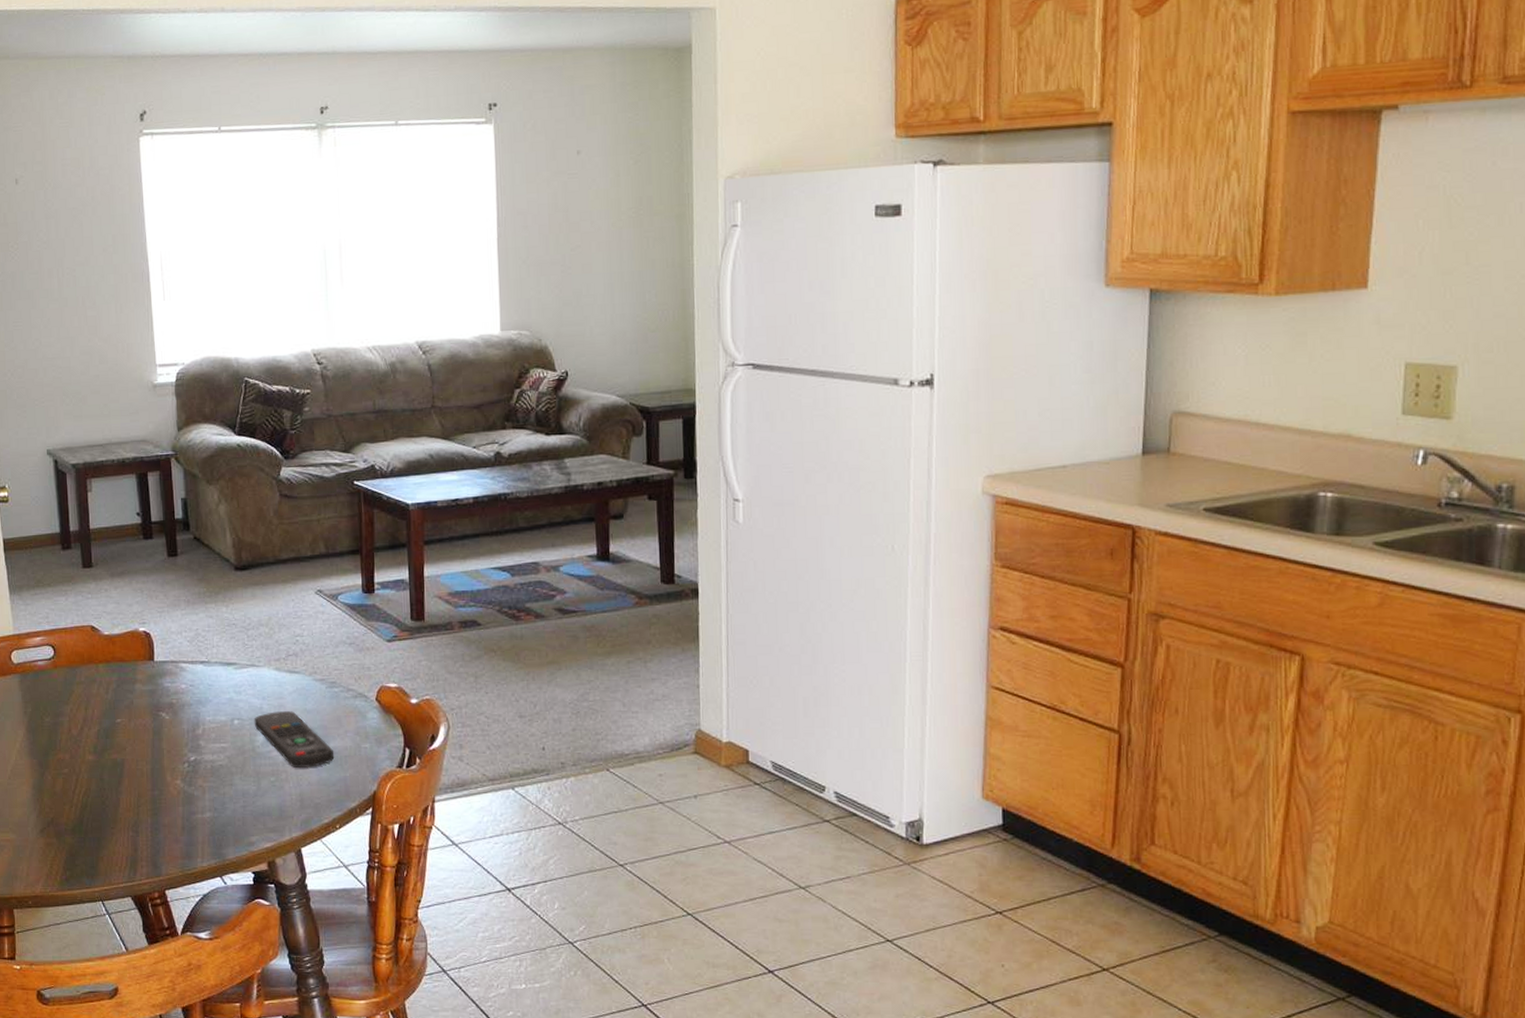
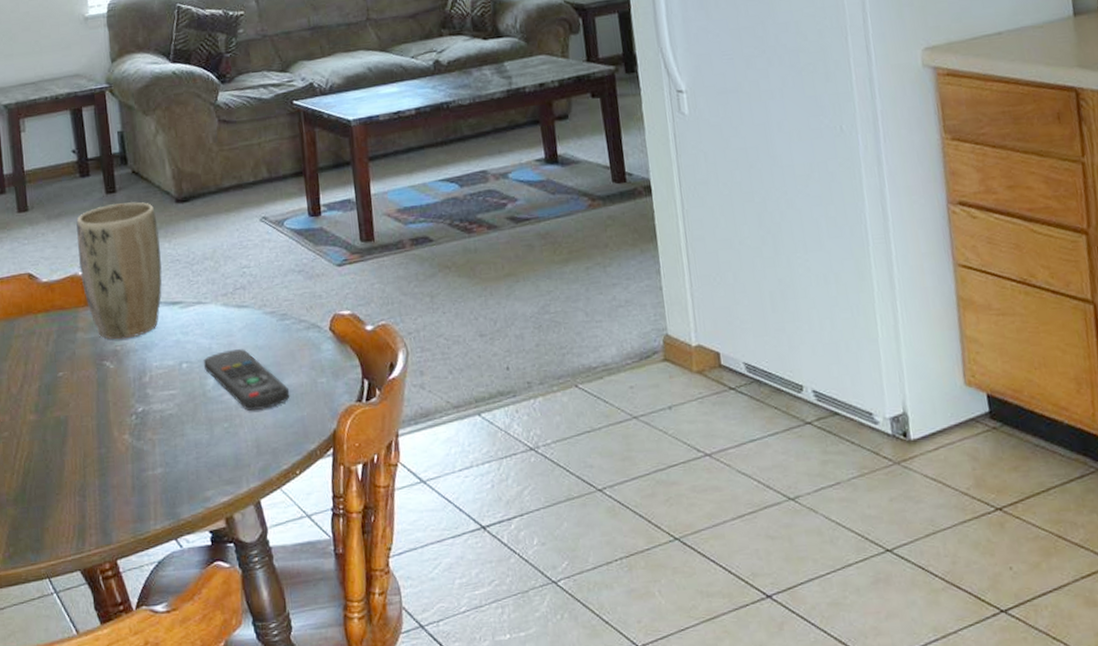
plant pot: none [138,566,219,693] -> present [76,202,162,340]

